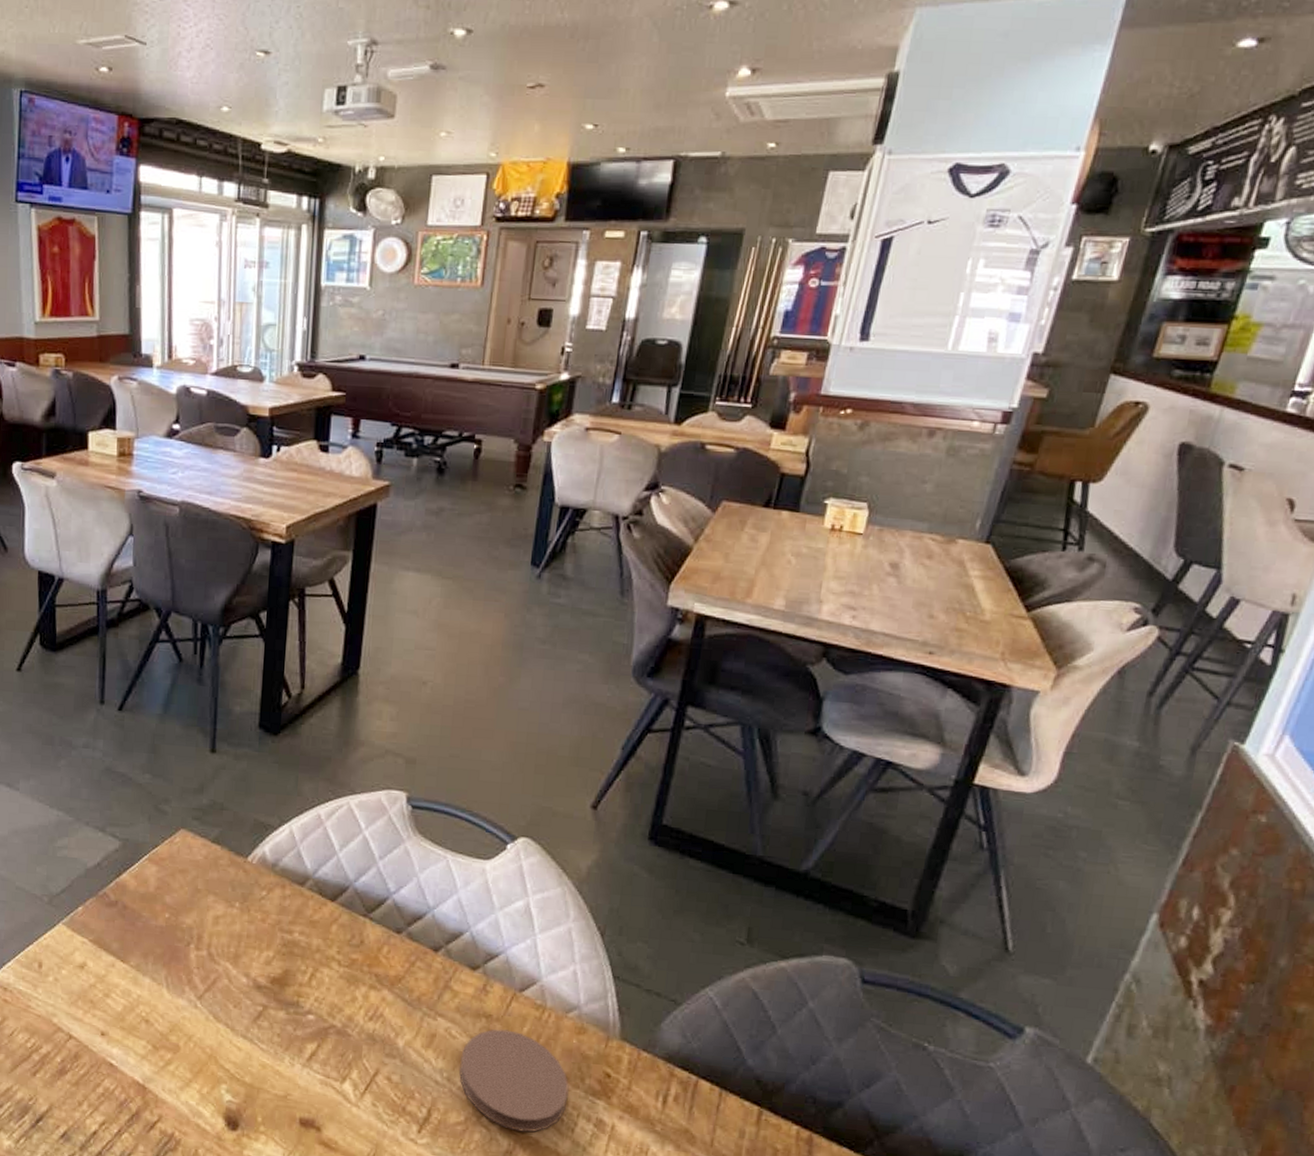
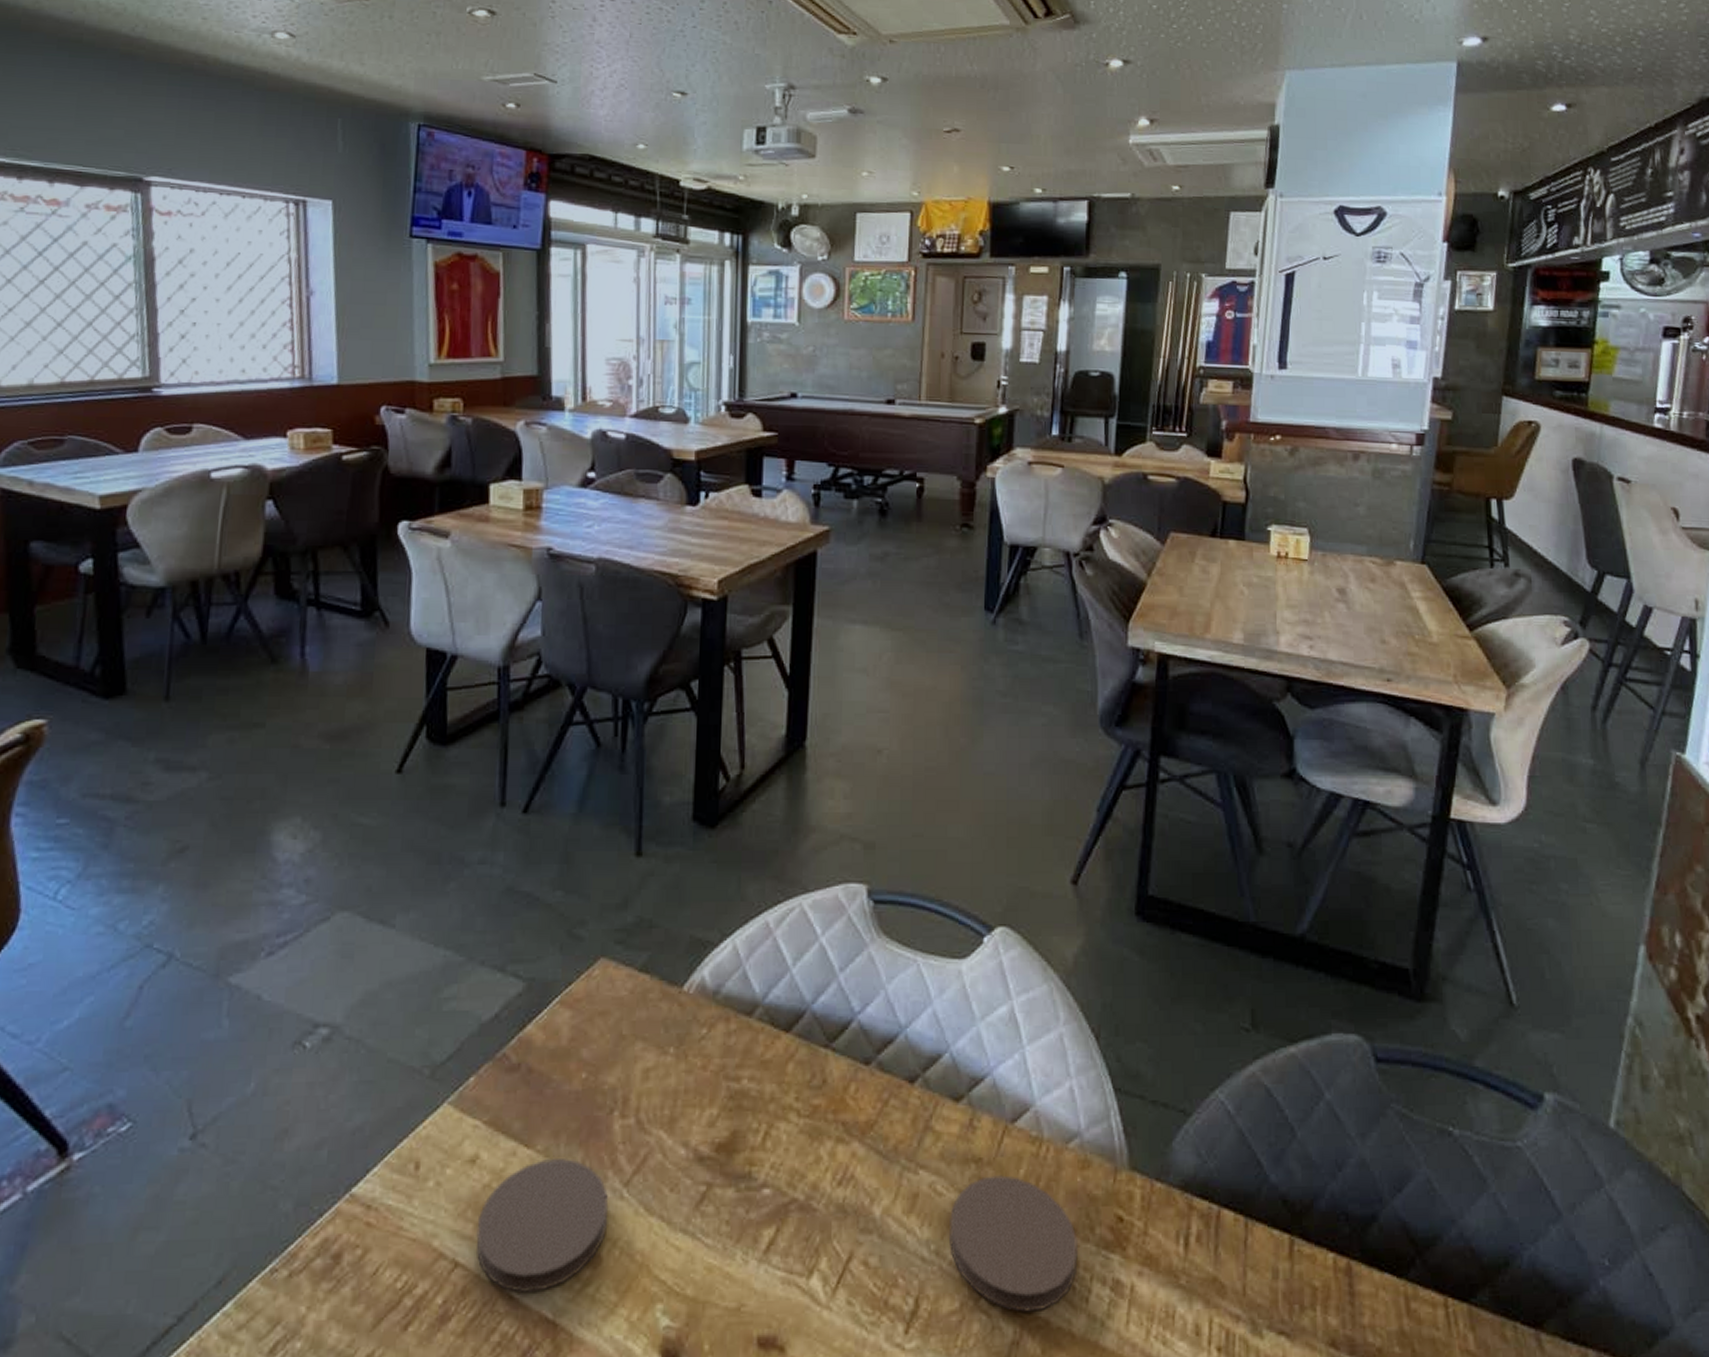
coaster: none [85,972,185,1064] -> present [476,1159,608,1292]

